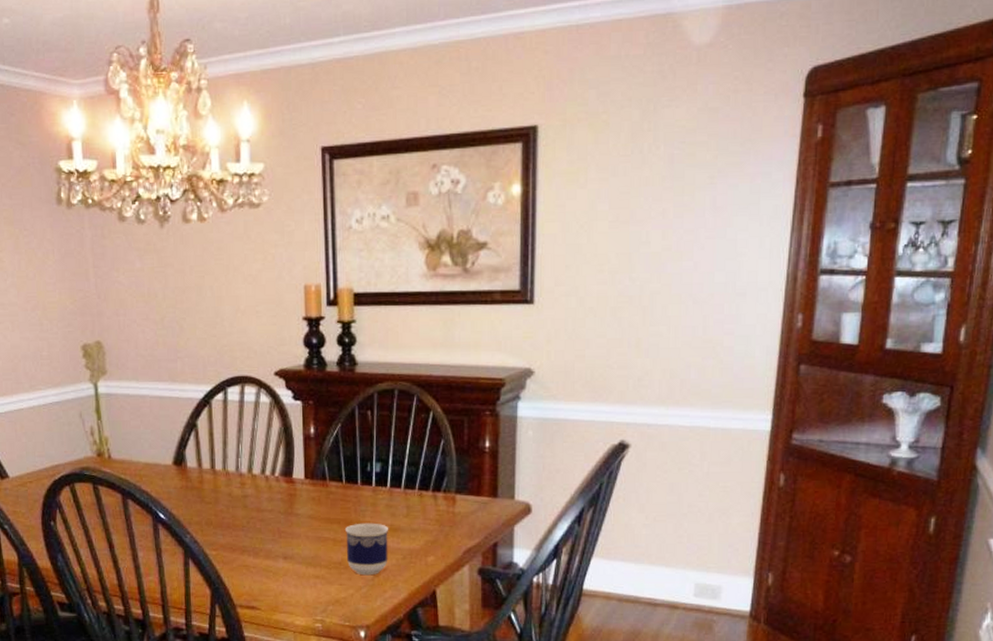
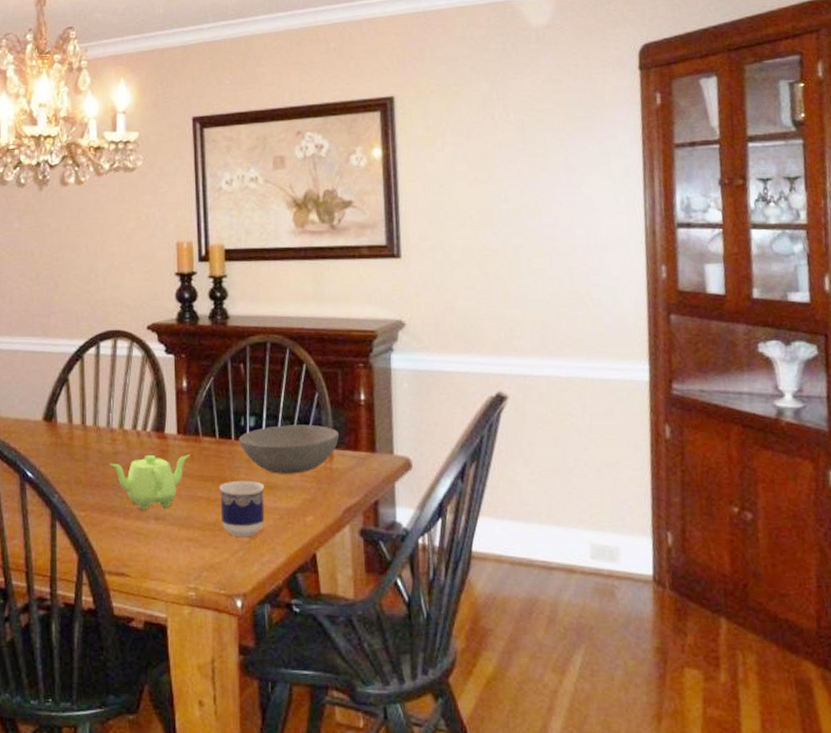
teapot: none [239,498,318,549] -> present [109,455,191,510]
bowl: none [365,470,462,517] -> present [239,424,339,474]

